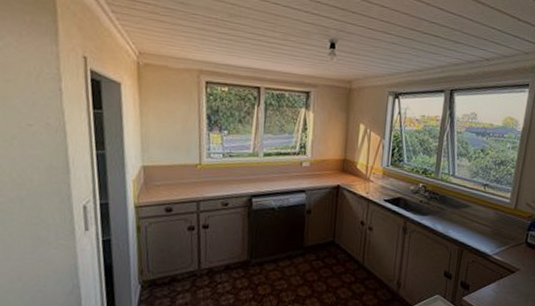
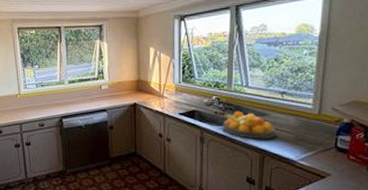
fruit bowl: none [426,201,475,233] -> present [222,111,275,140]

